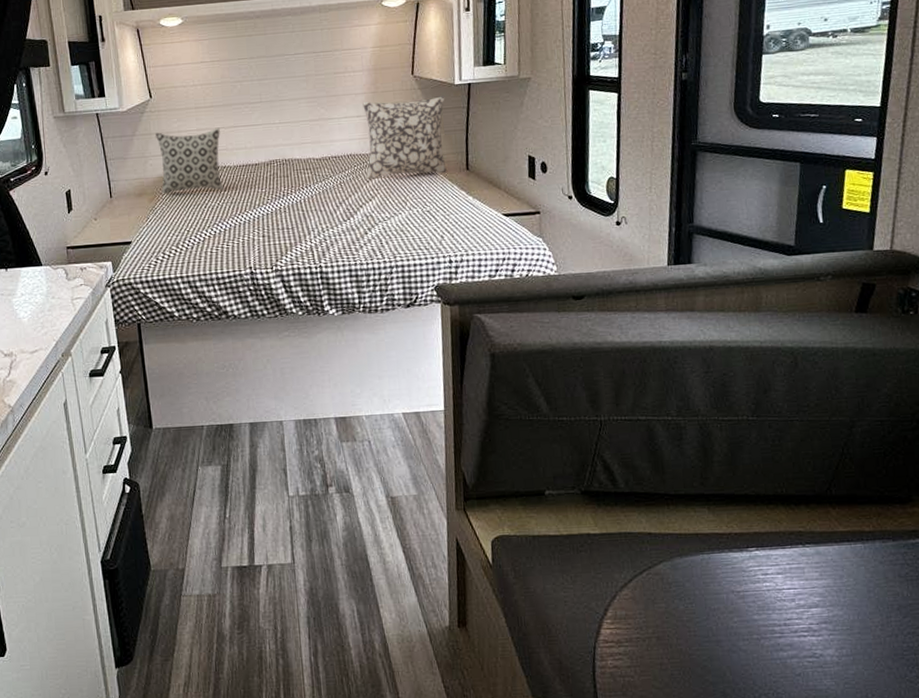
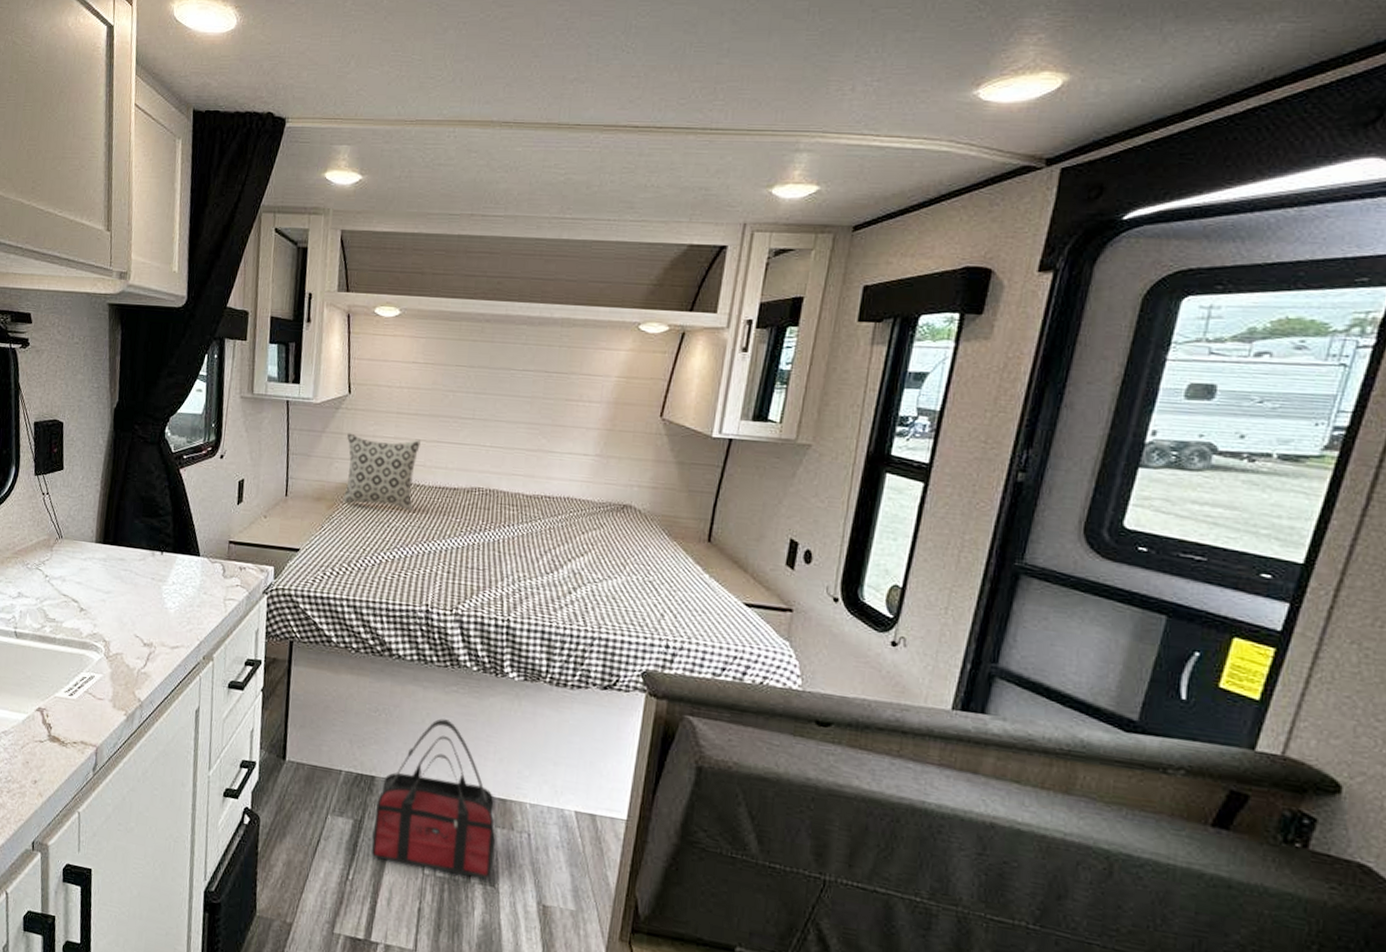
duffel bag: none [238,361,345,493] -> present [371,718,498,879]
pillow: present [362,95,448,179] -> none [582,438,697,541]

